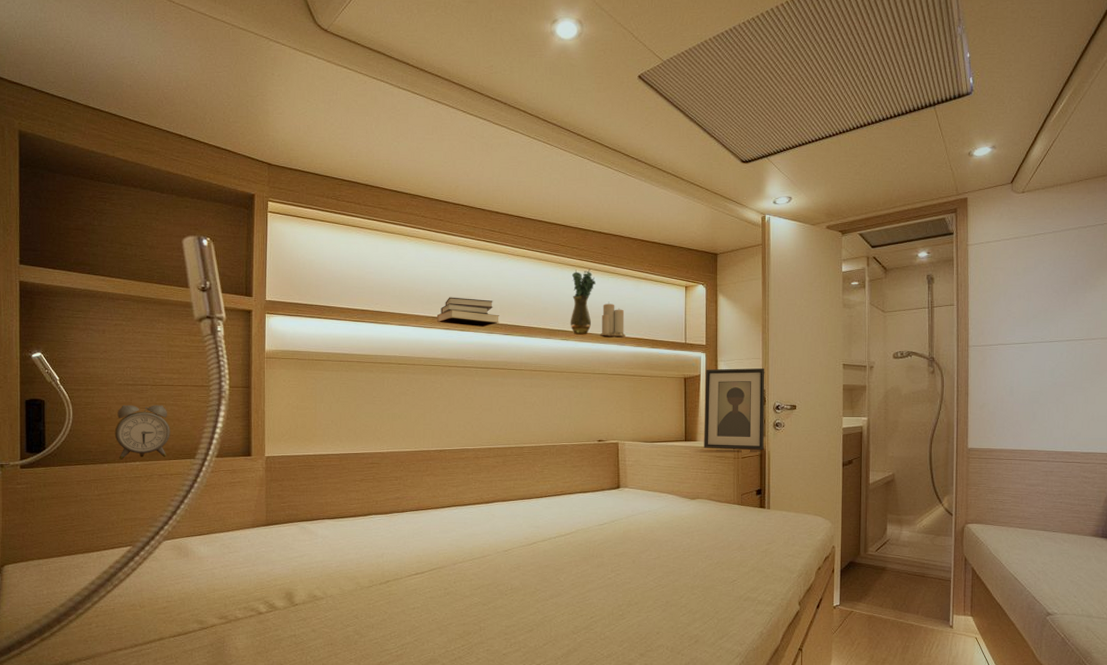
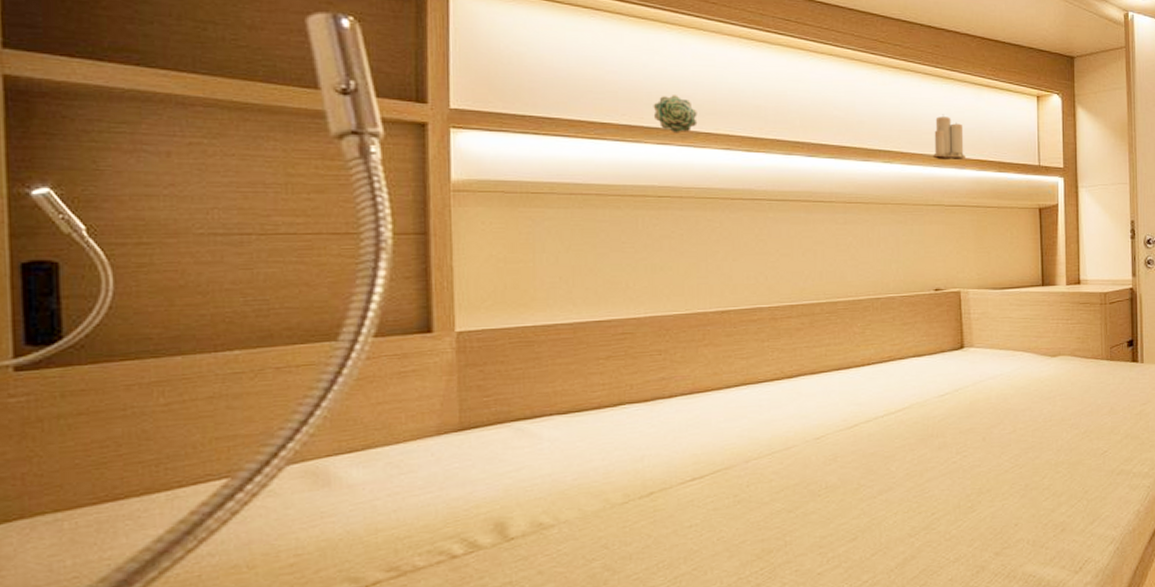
alarm clock: present [114,404,170,459] -> none [193,263,294,348]
succulent plant: none [397,289,427,317] -> present [653,95,698,134]
books: present [436,297,499,328] -> none [711,106,800,147]
vase: present [570,268,595,336] -> none [894,72,925,158]
picture frame: present [704,368,765,451] -> none [1064,194,1135,295]

